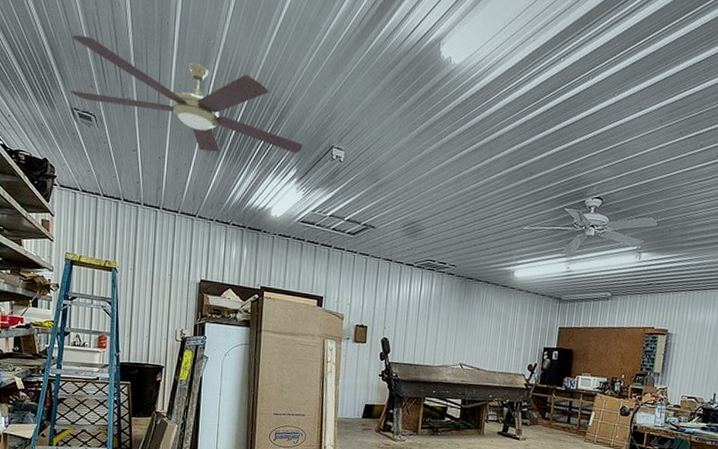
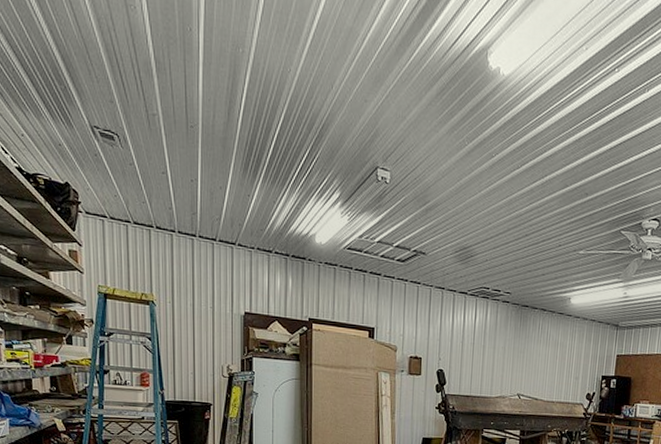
electric fan: present [70,34,303,154] -> none [85,42,346,175]

